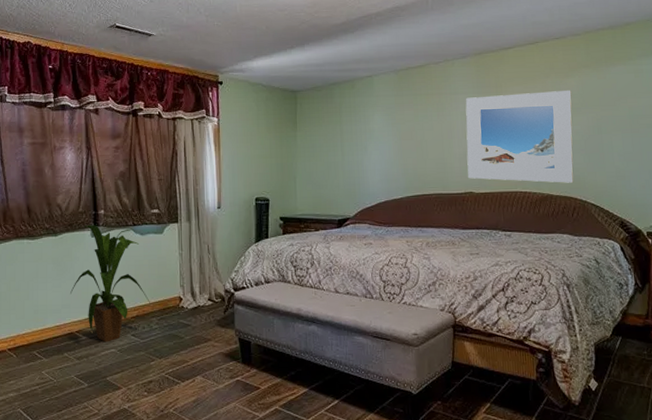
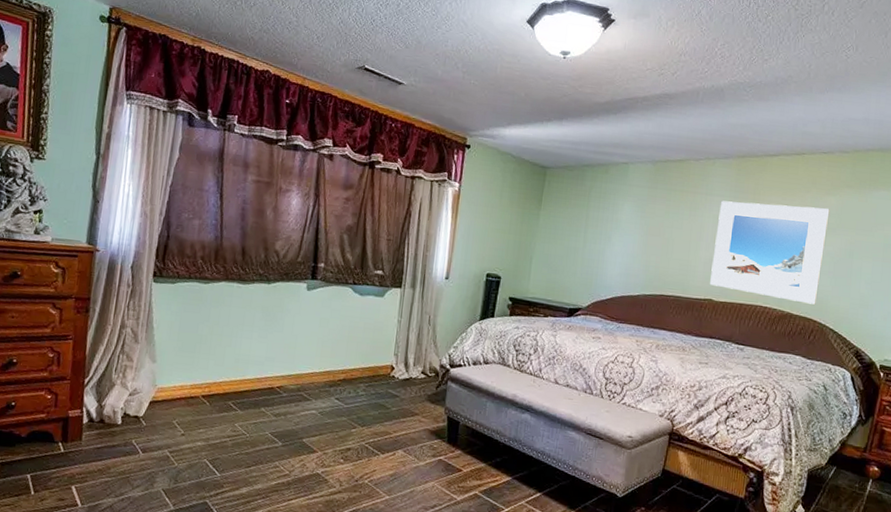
house plant: present [70,225,151,343] -> none [276,277,361,403]

